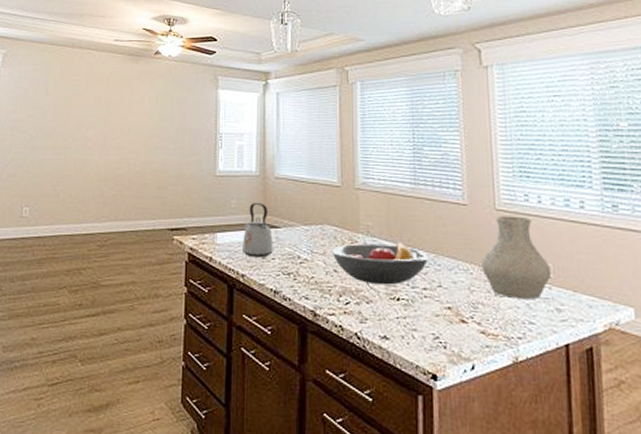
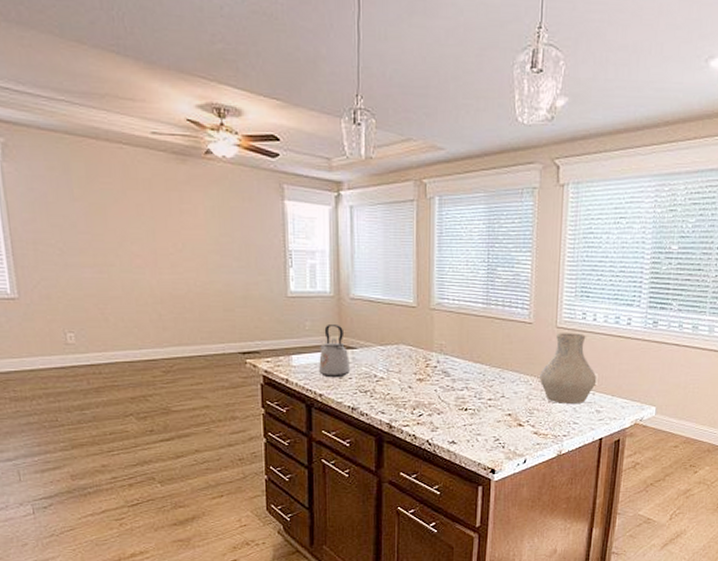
fruit bowl: present [332,241,429,285] -> none [407,358,495,398]

